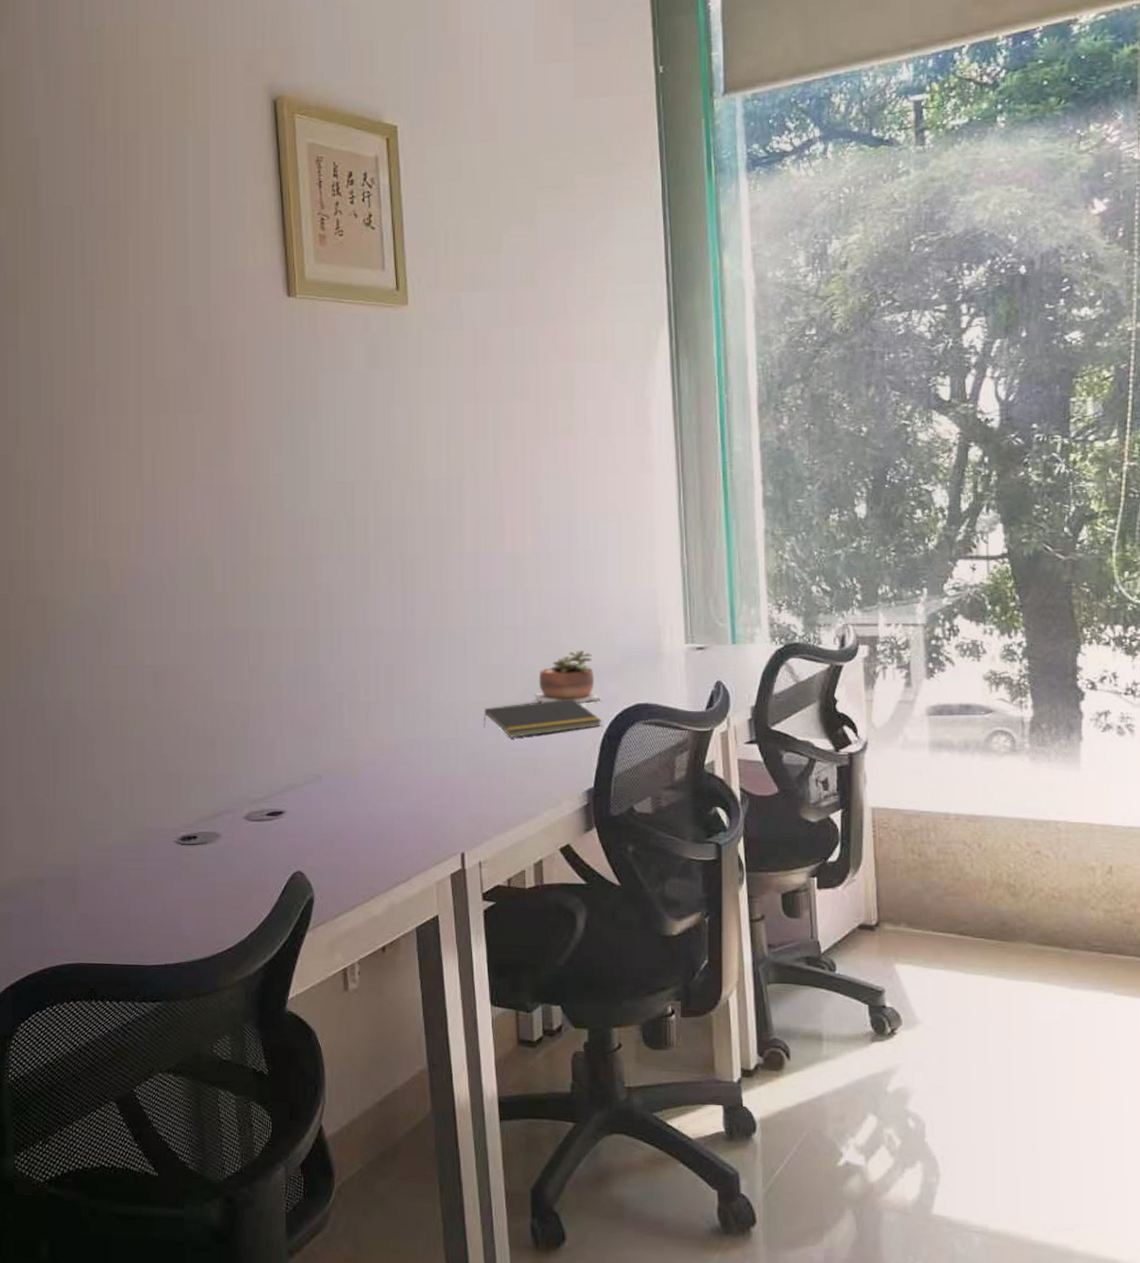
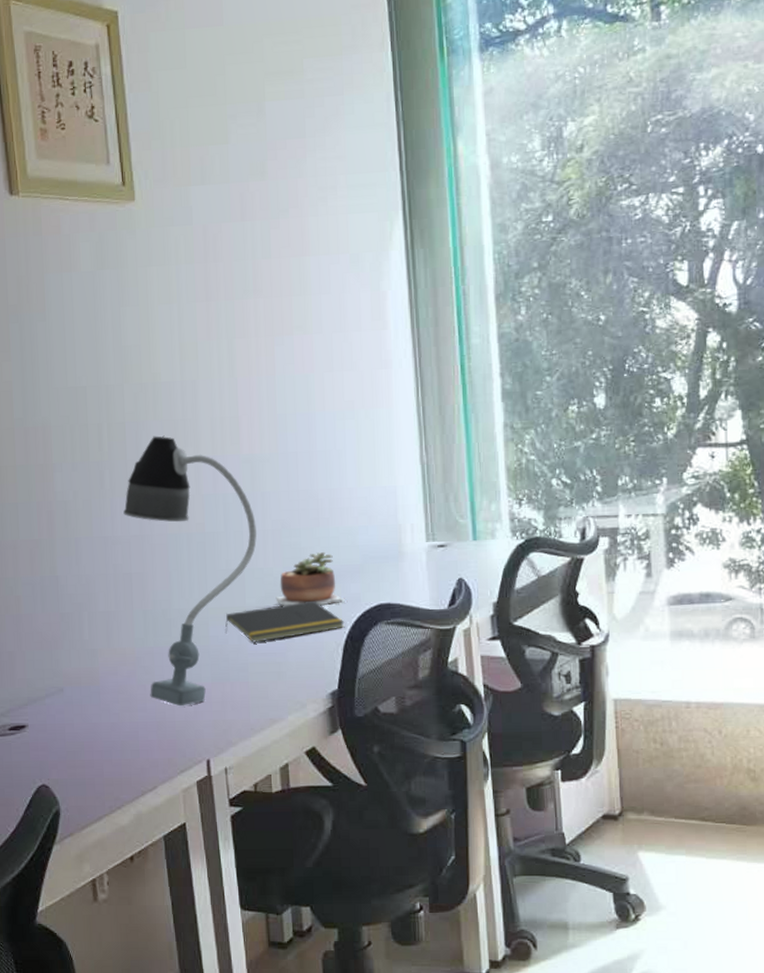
desk lamp: none [387,531,518,798] -> present [123,435,258,706]

